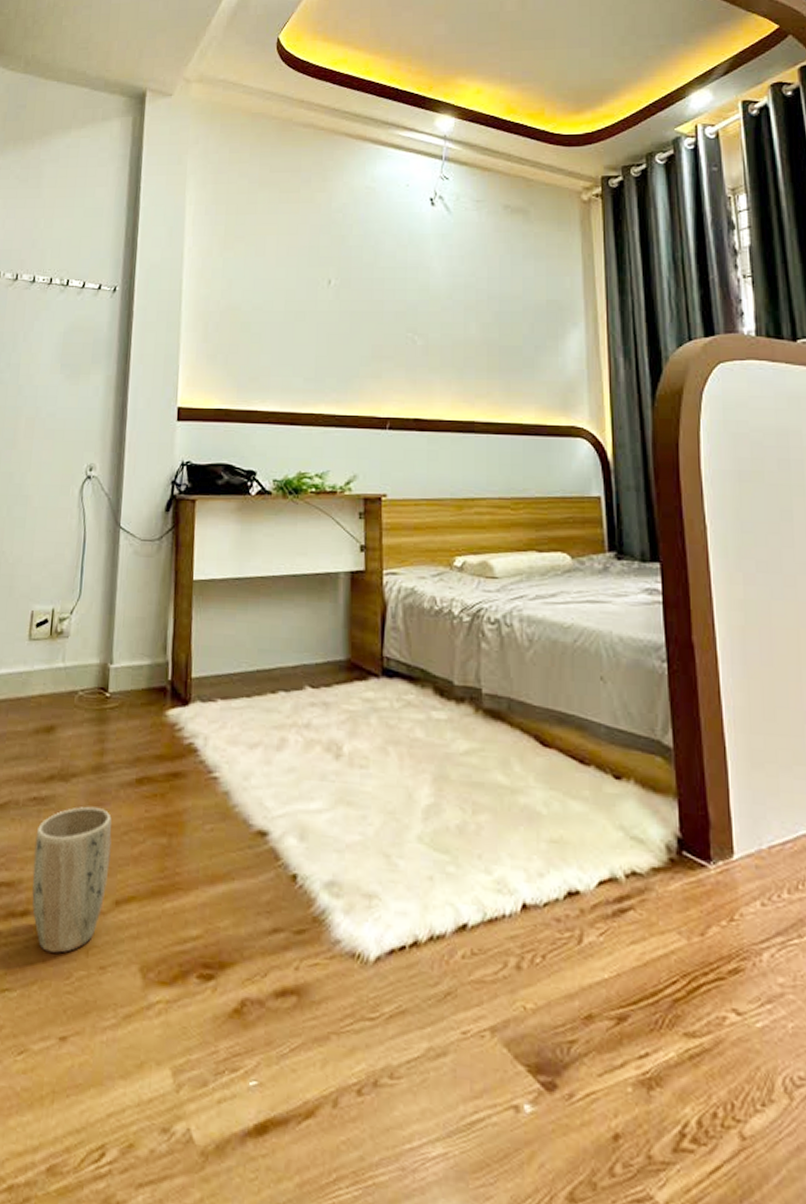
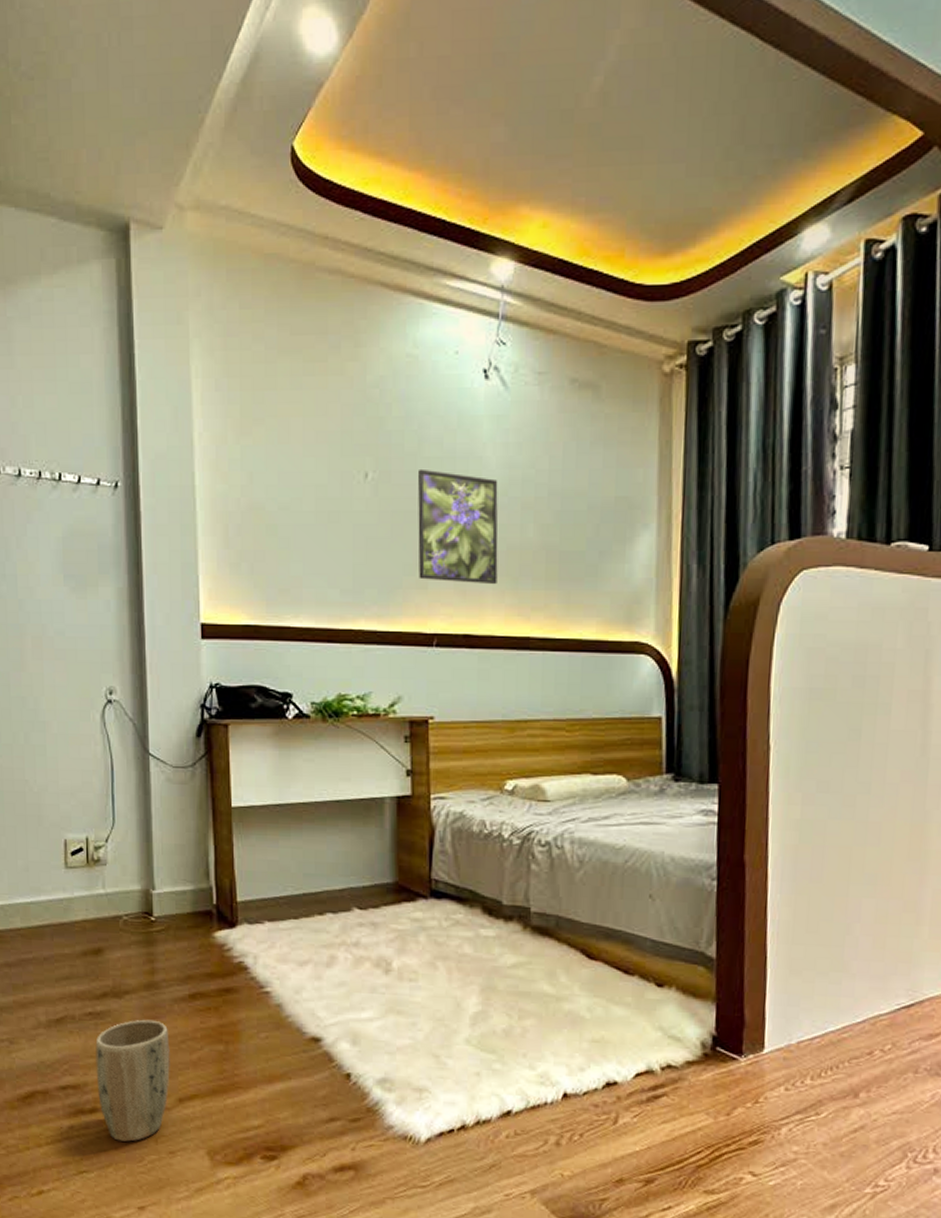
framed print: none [373,276,445,375] -> present [418,468,498,585]

